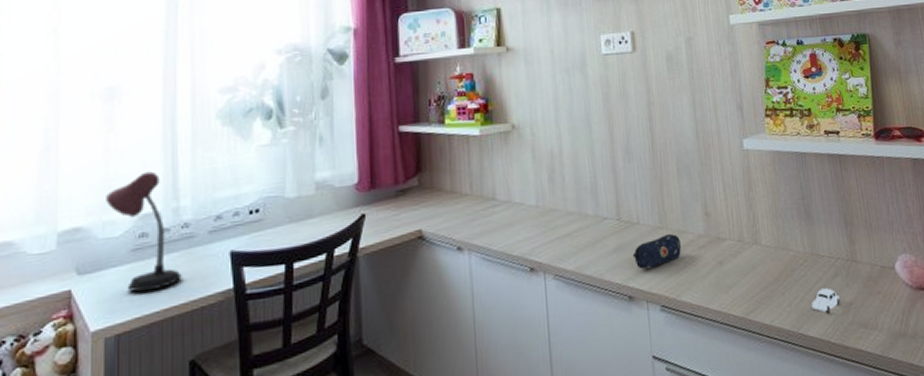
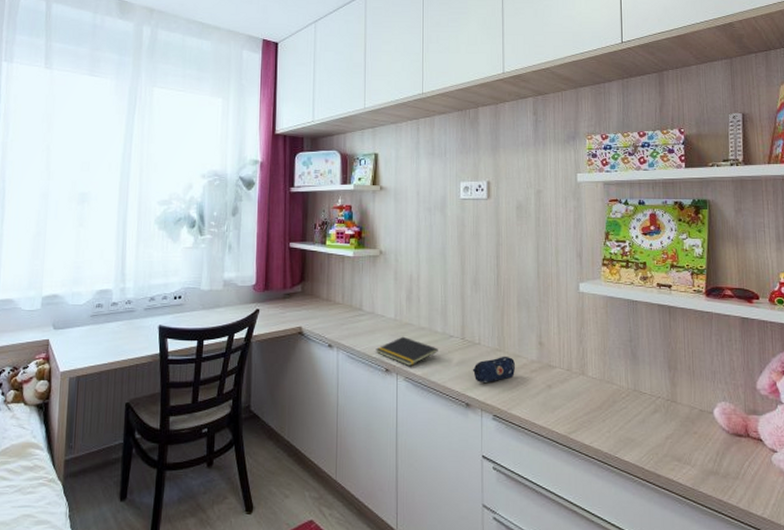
desk lamp: present [106,171,182,293] -> none [75,259,124,348]
notepad: none [516,225,591,261] -> present [375,336,438,366]
toy car: present [811,288,841,314] -> none [629,421,658,444]

